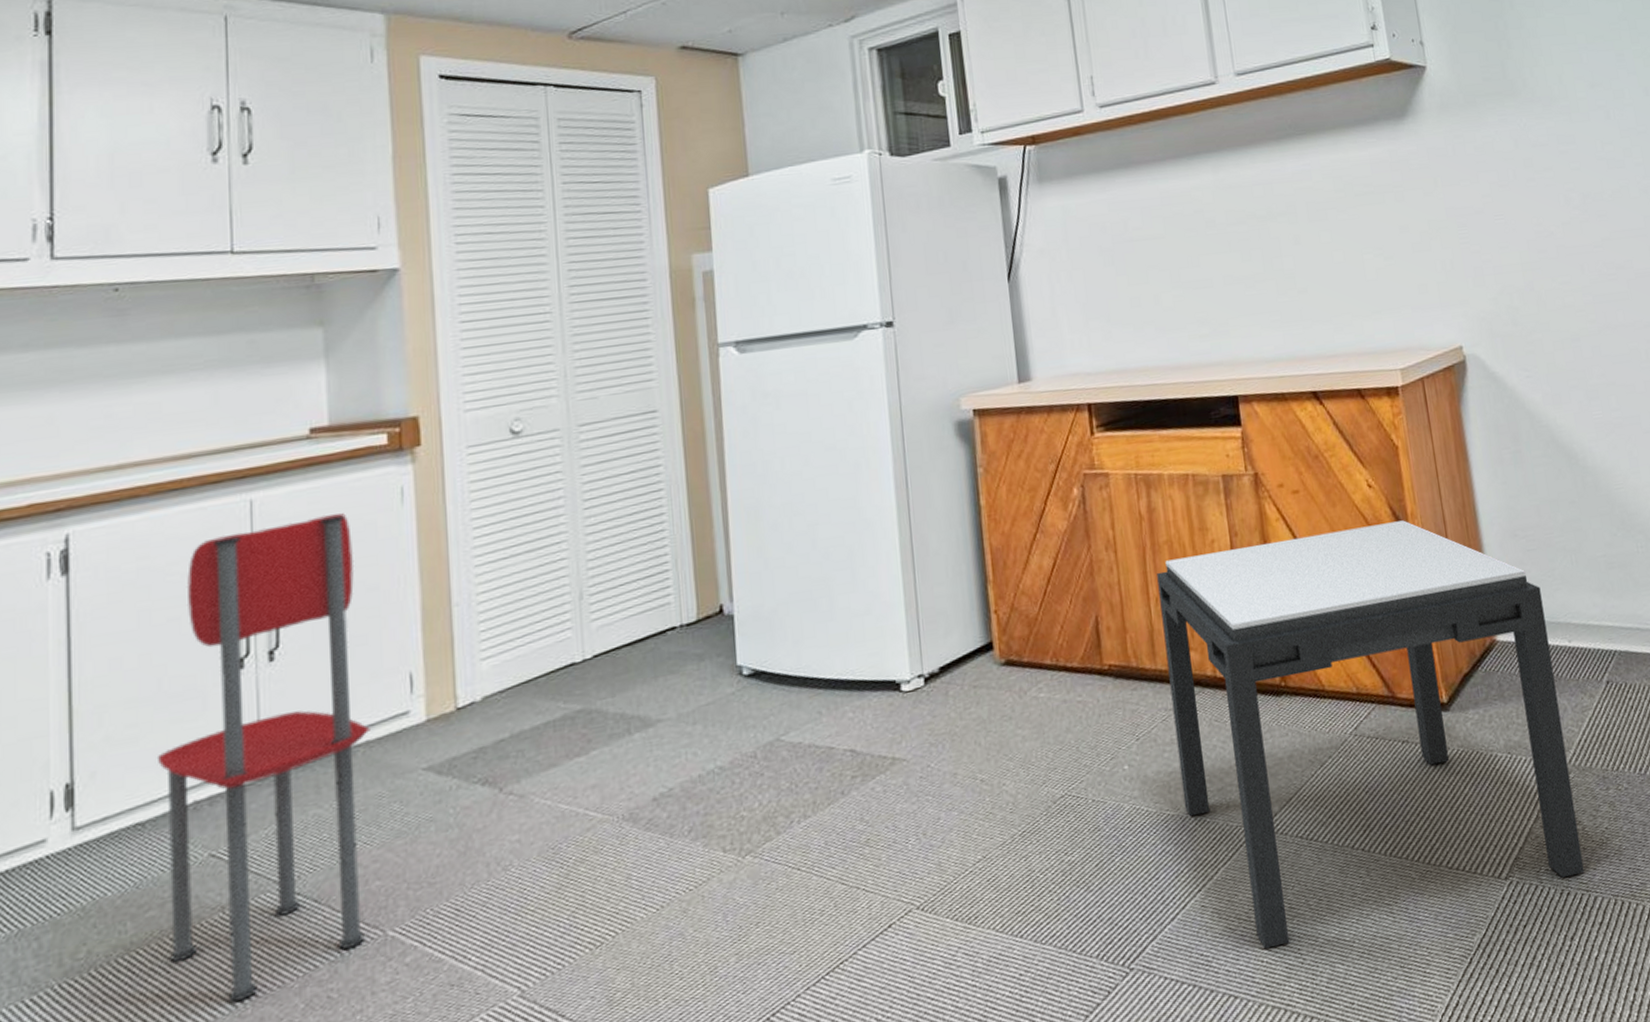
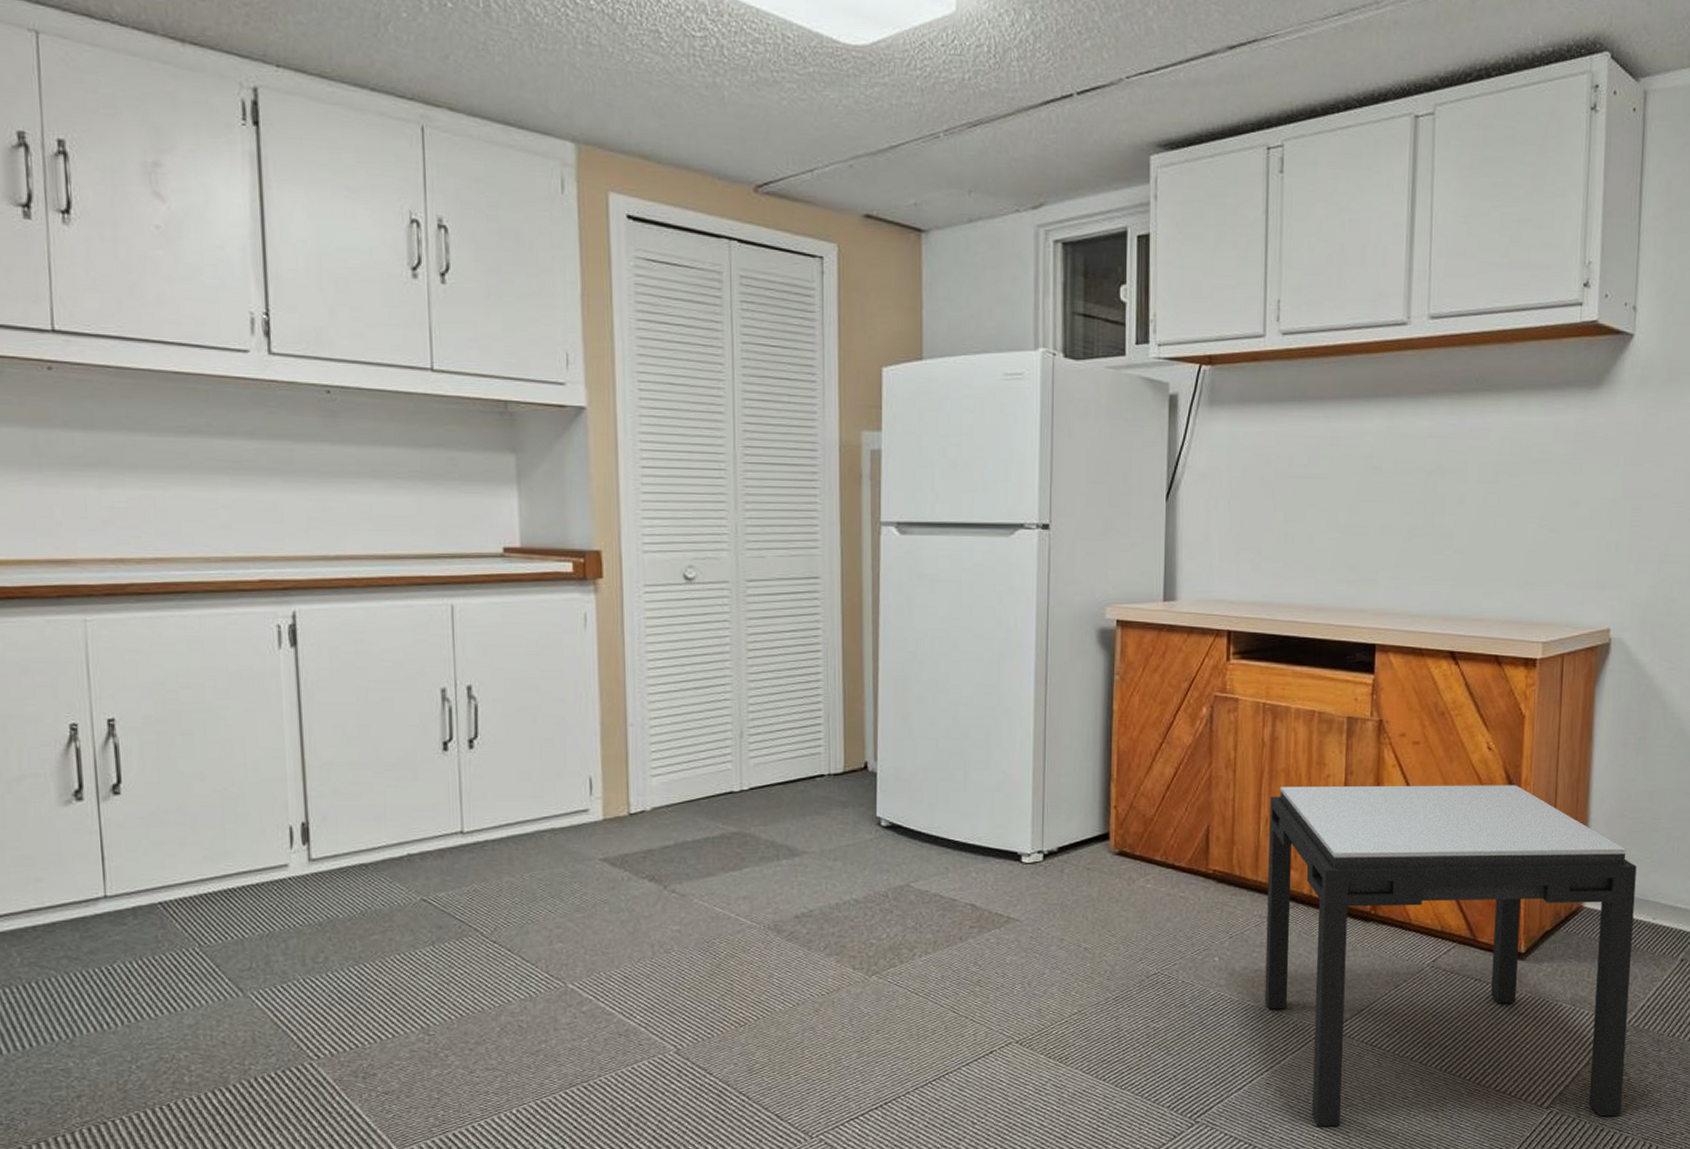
dining chair: present [156,513,370,1002] -> none [376,629,555,1016]

